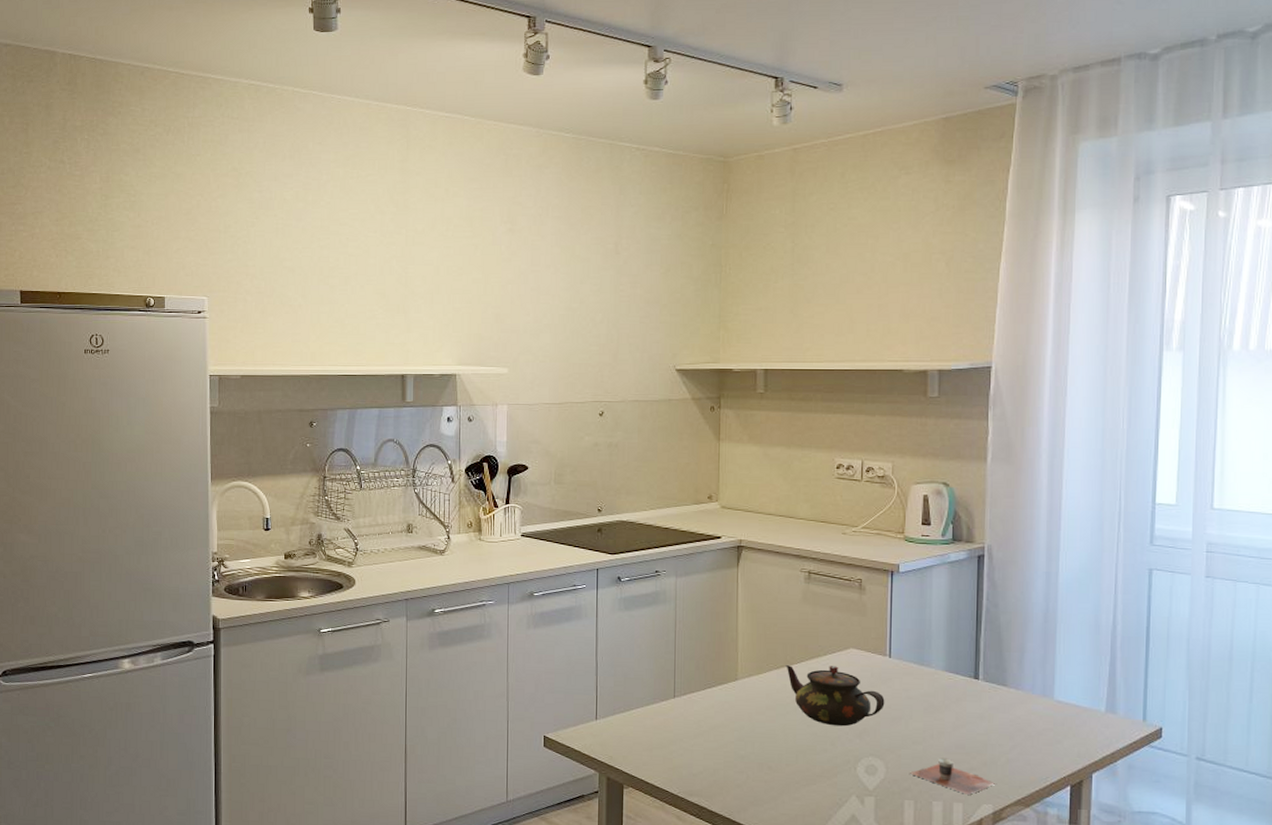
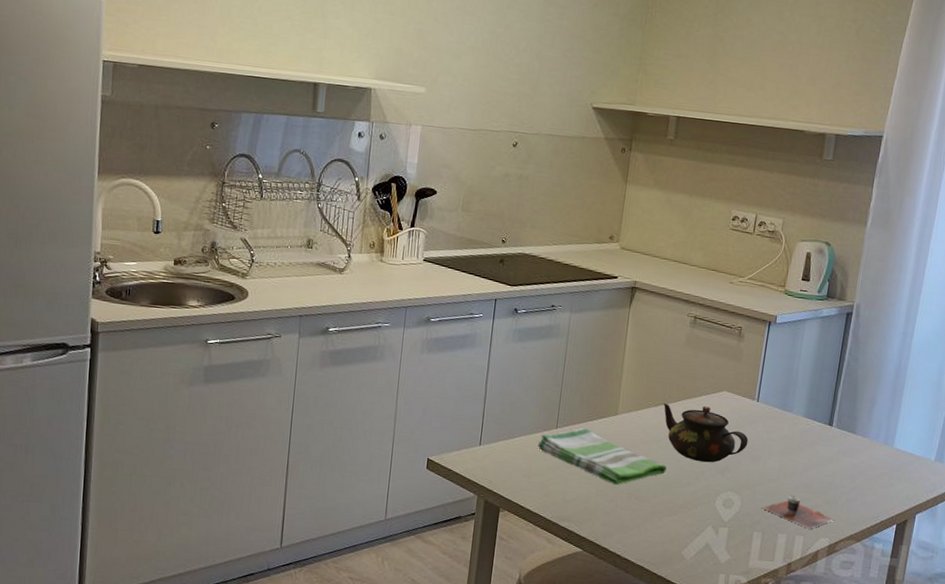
dish towel: none [656,696,798,755] -> present [537,428,667,485]

